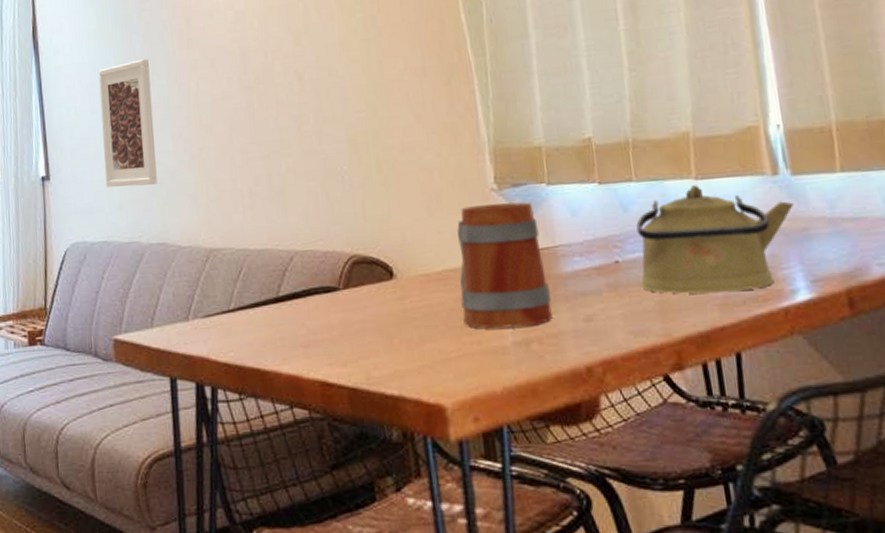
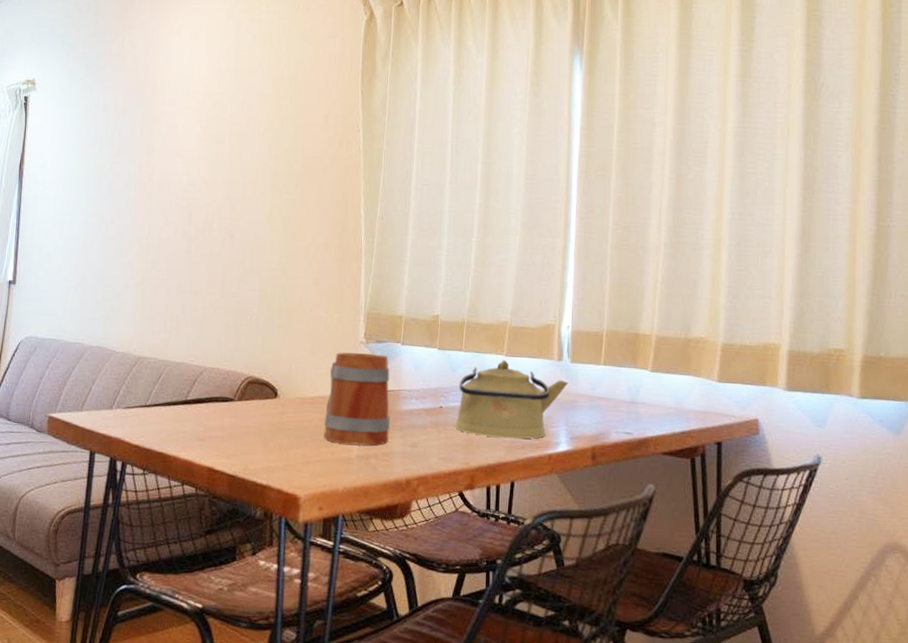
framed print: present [98,58,157,187] -> none [62,201,113,300]

